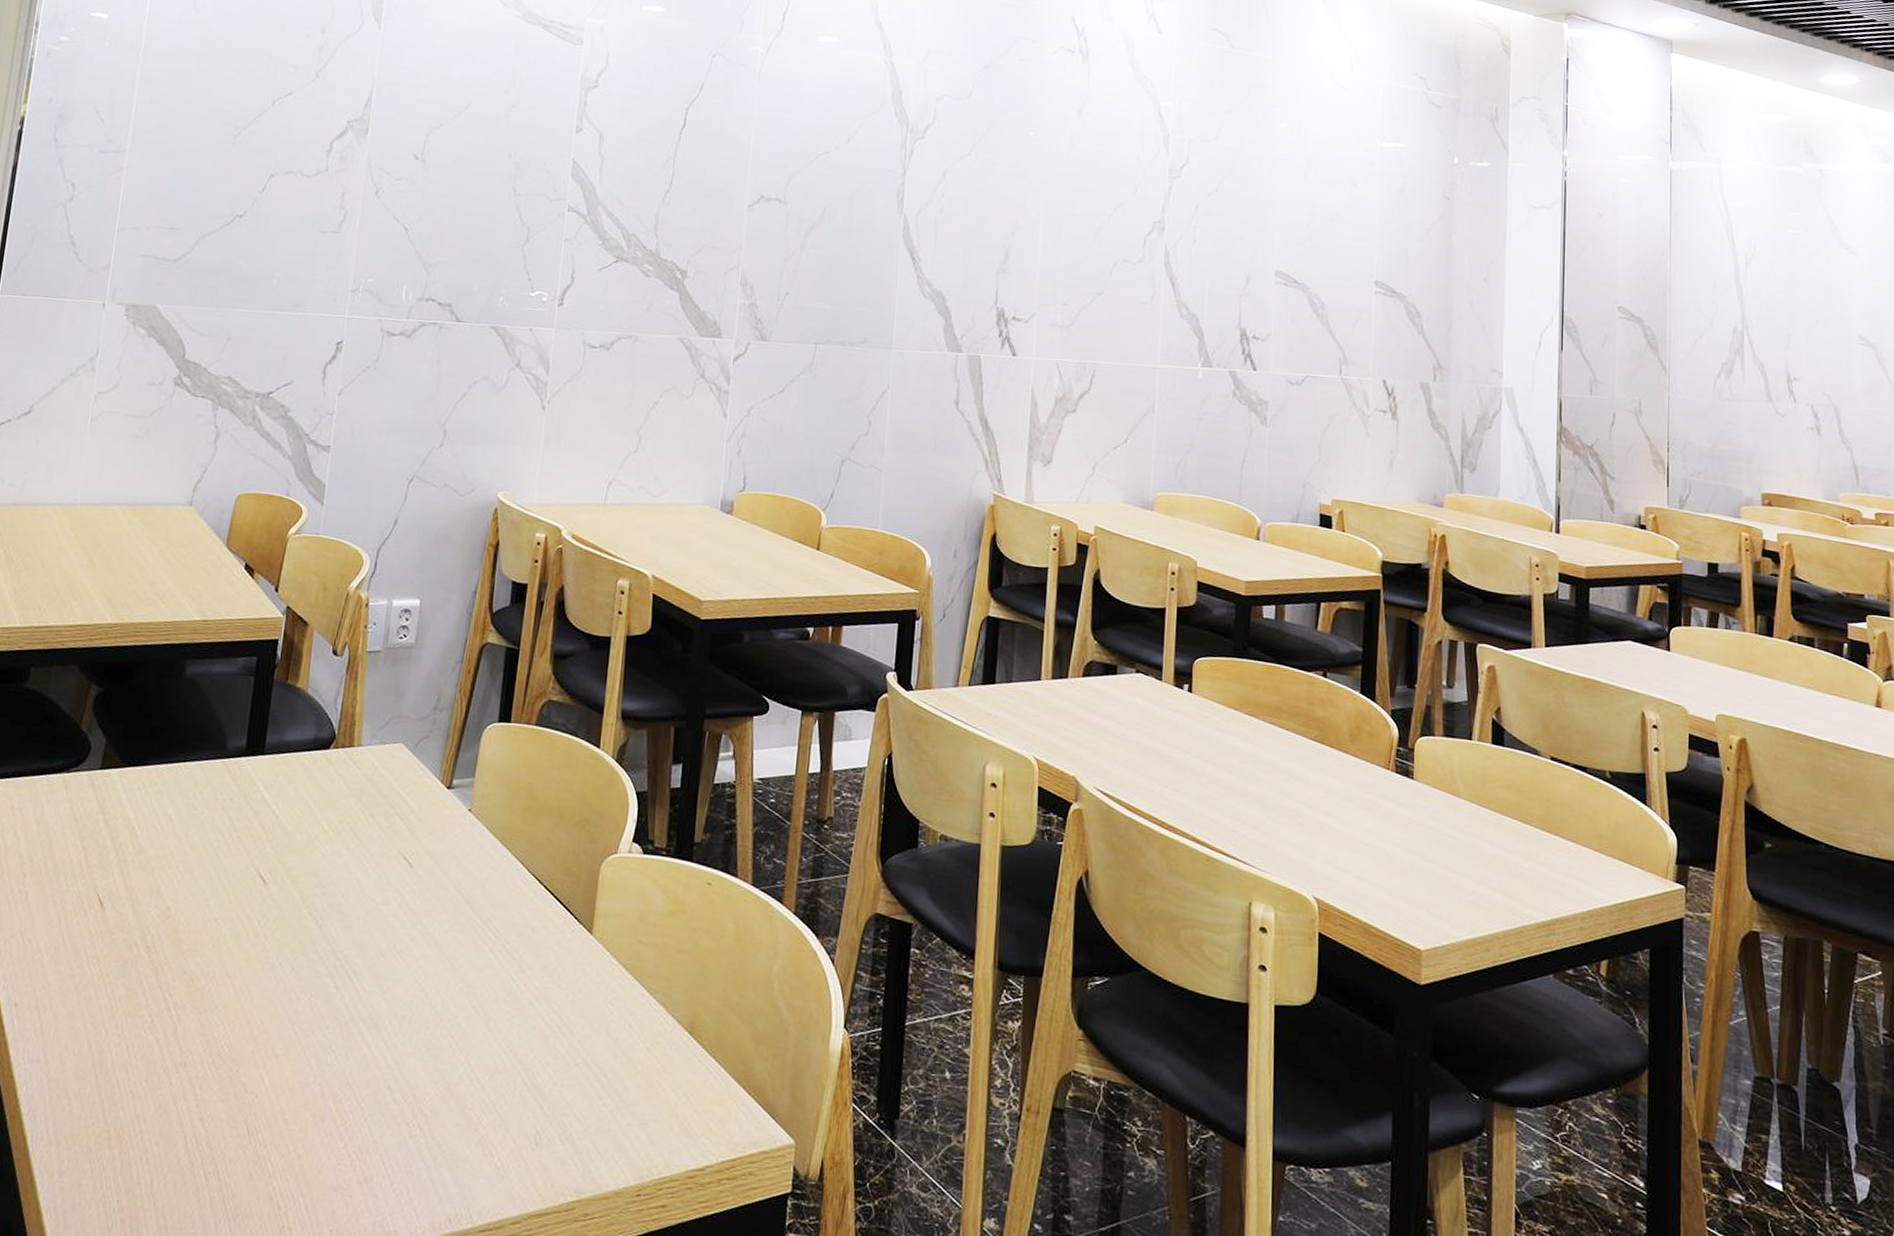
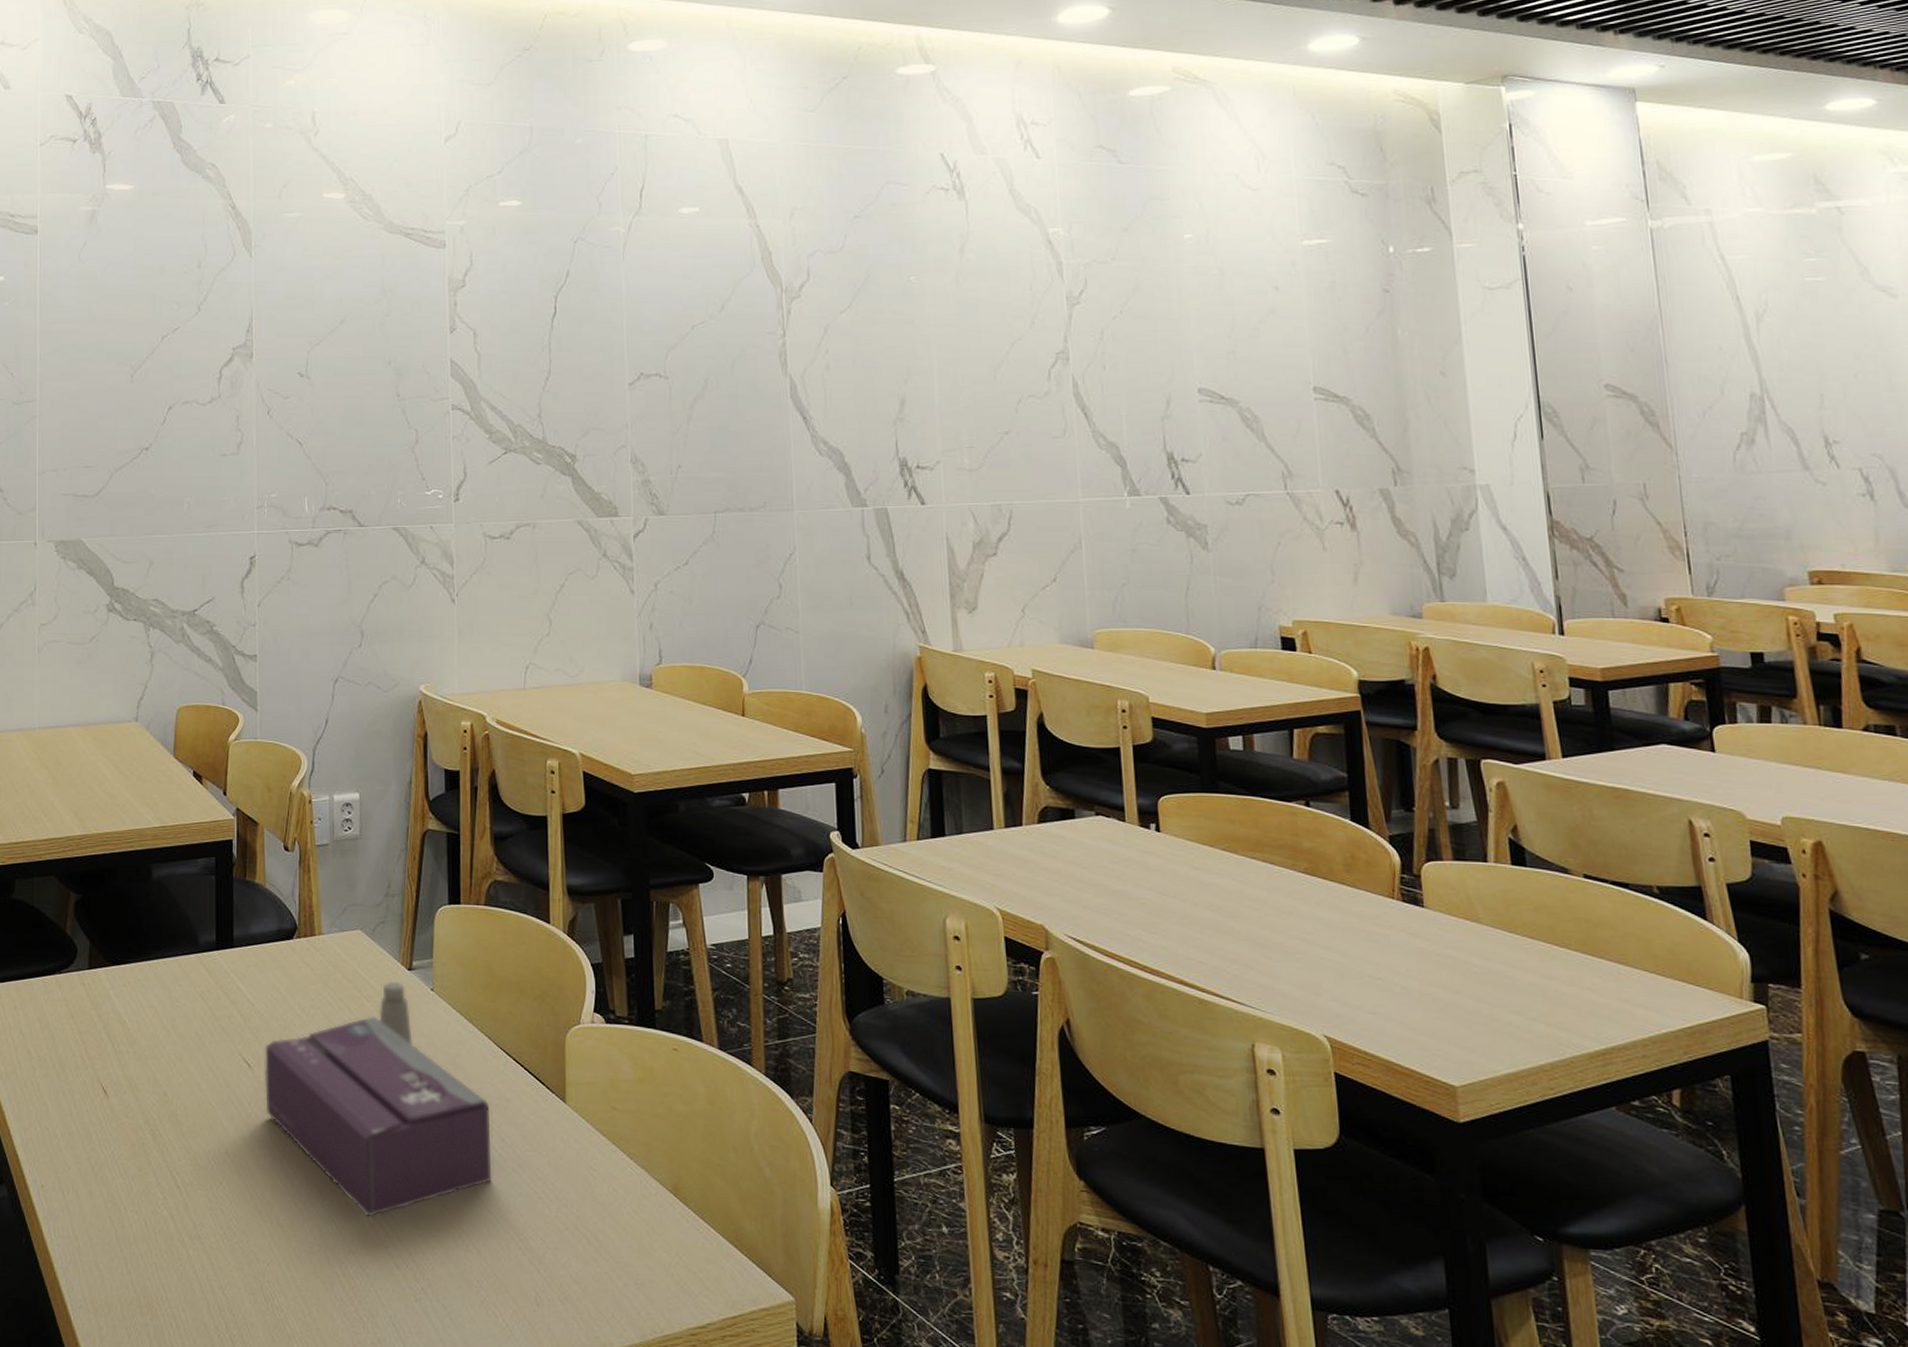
tissue box: none [276,834,515,1048] -> present [265,1016,492,1217]
saltshaker: none [409,798,444,868] -> present [378,981,414,1045]

